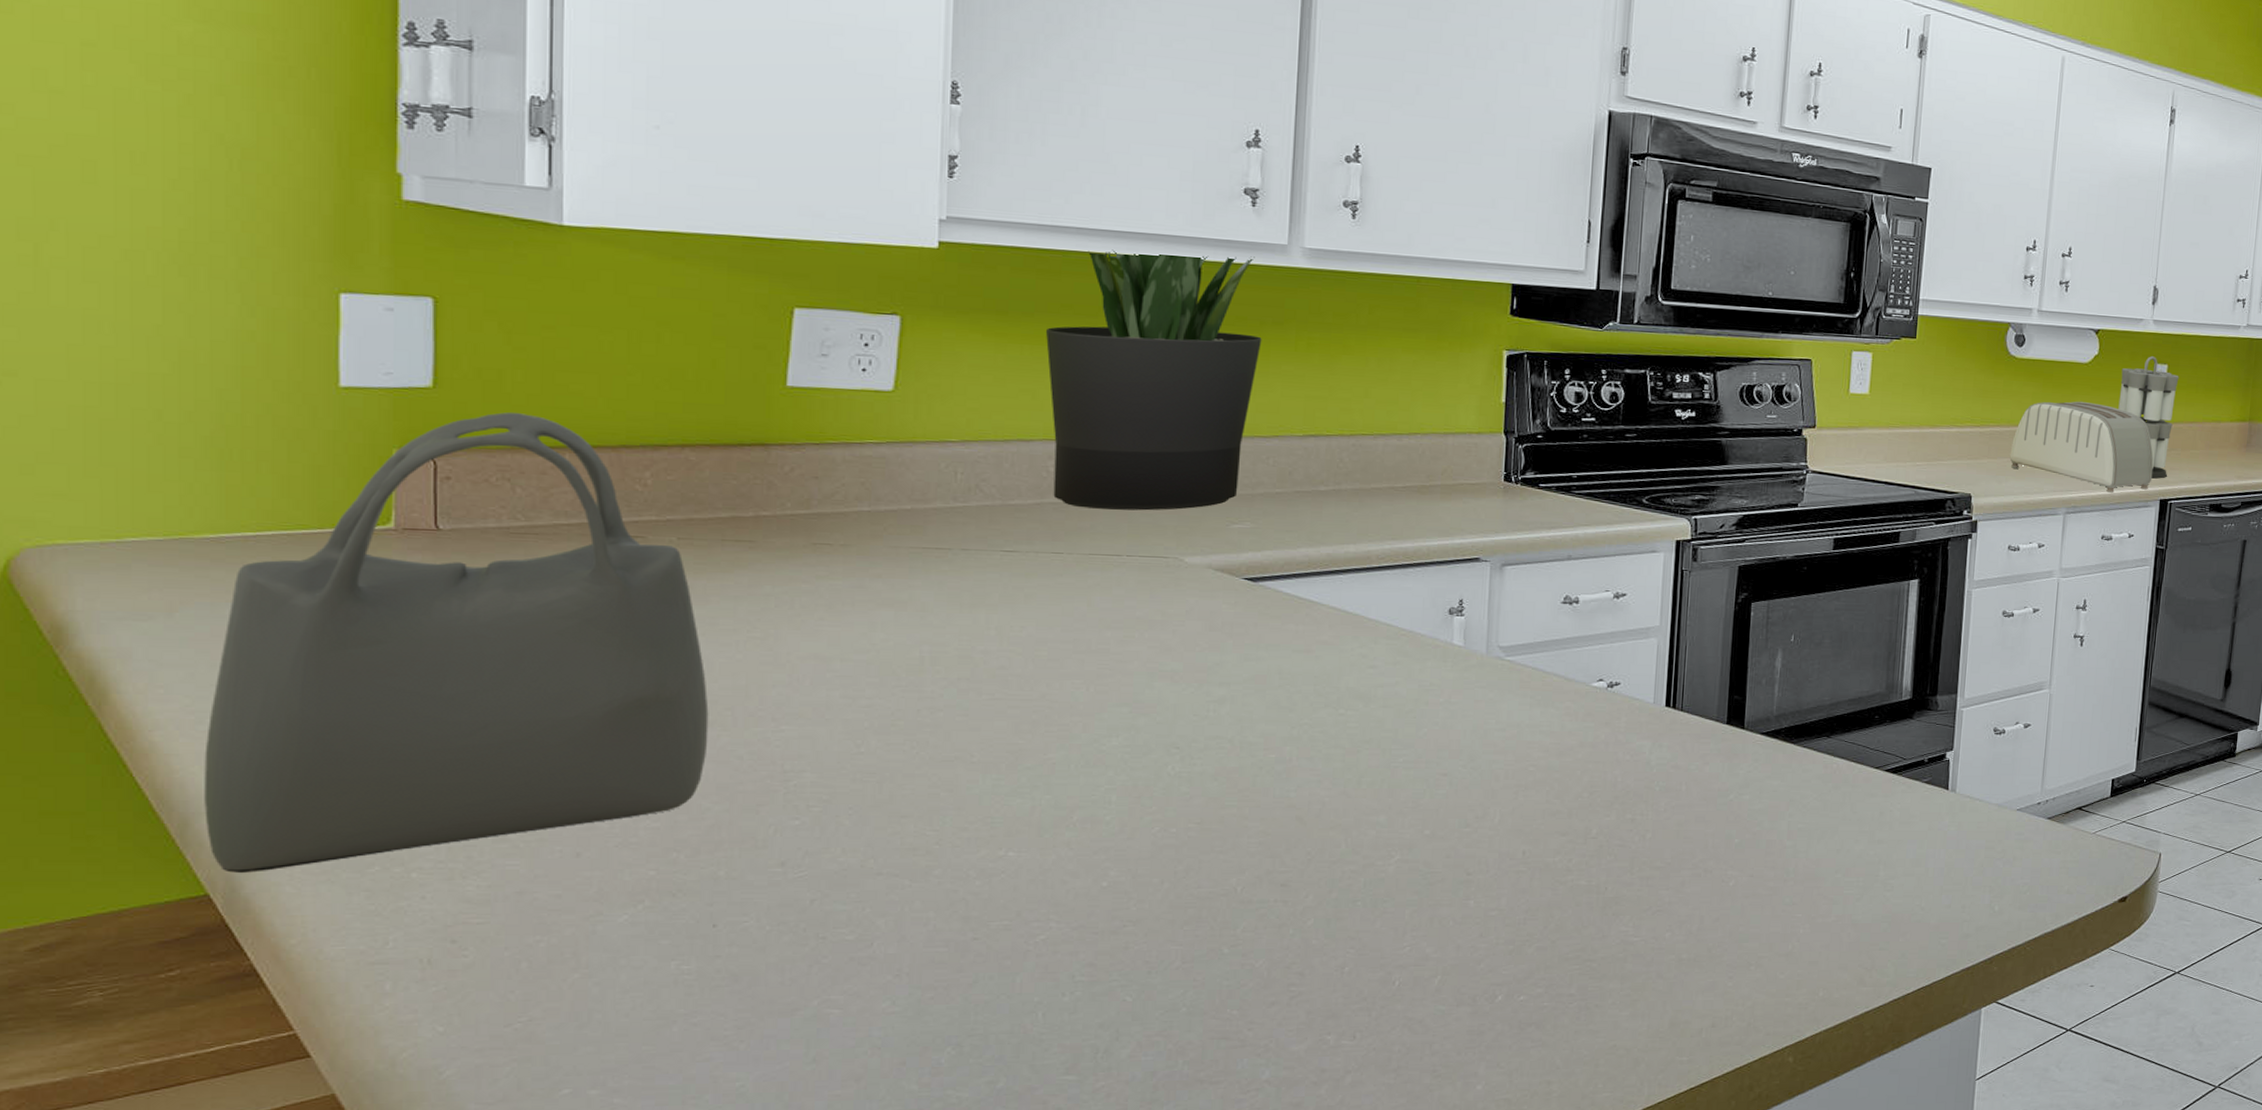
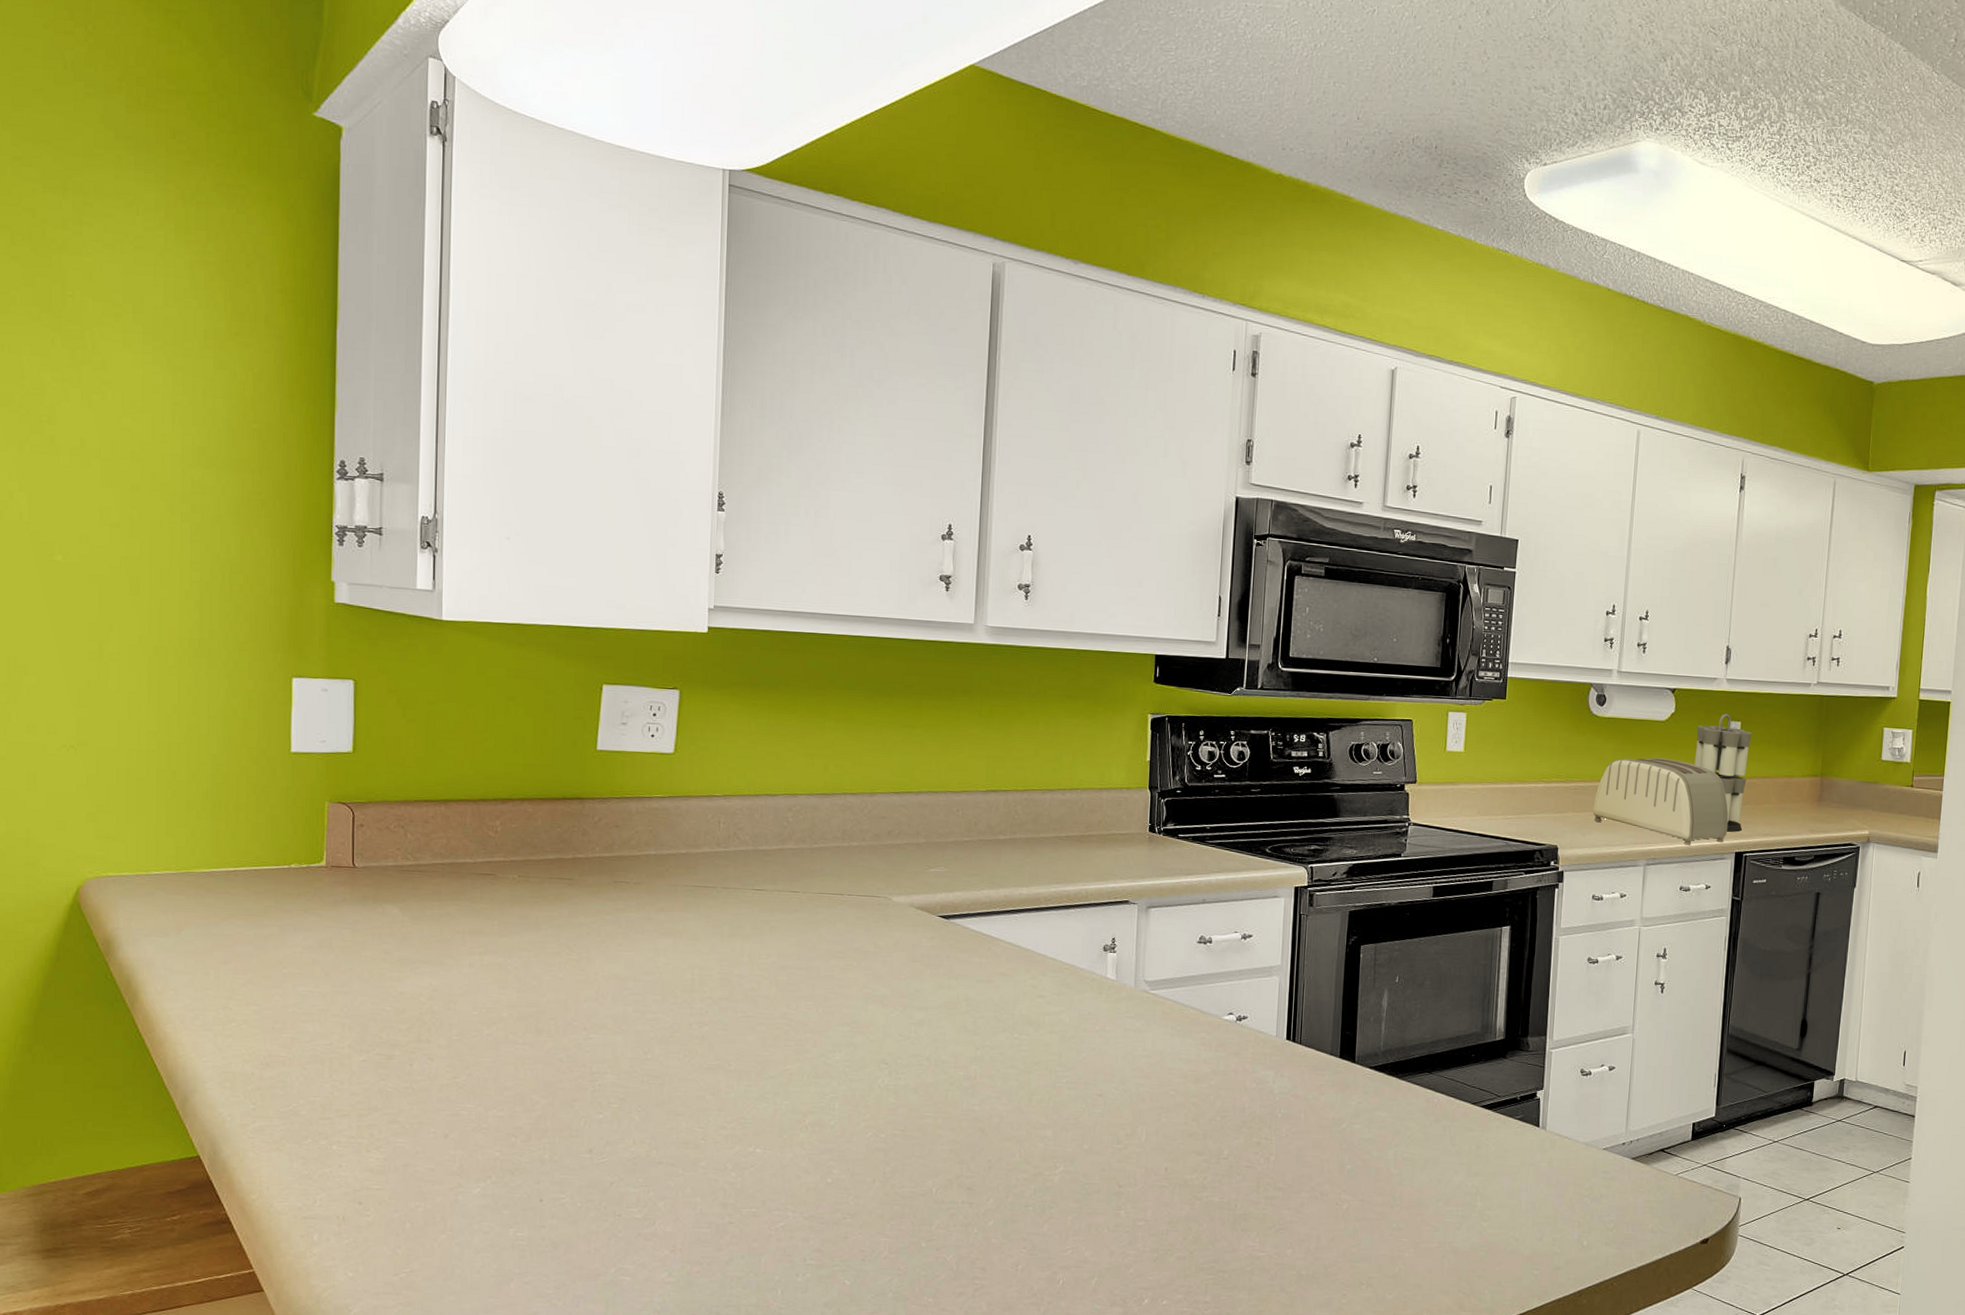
handbag: present [204,412,709,874] -> none [198,772,539,1141]
planter: present [1046,249,1262,511] -> none [787,631,953,856]

